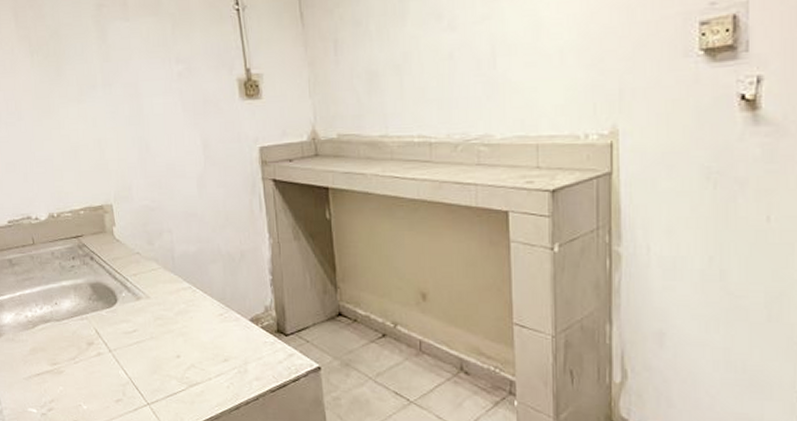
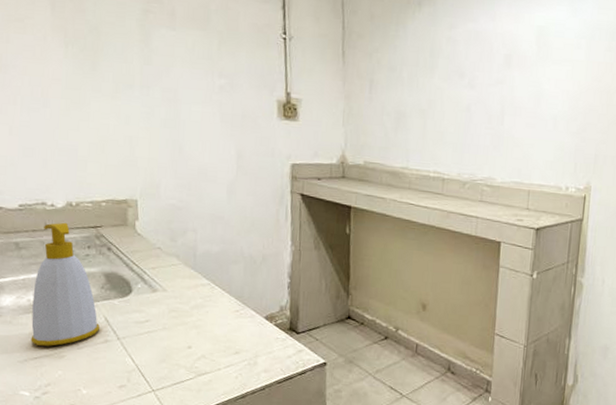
soap bottle: none [29,235,92,362] -> present [31,222,100,346]

